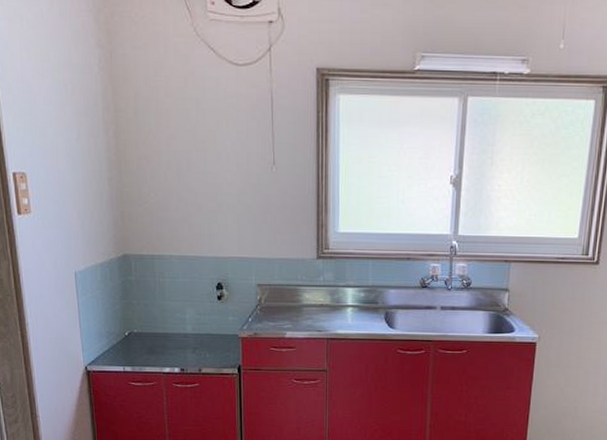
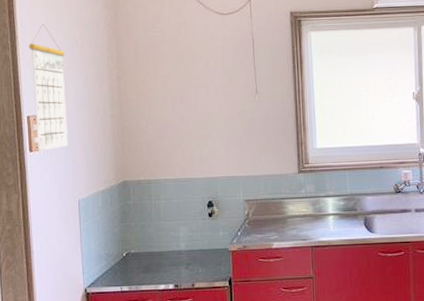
calendar: none [9,61,62,214] -> present [28,23,69,151]

